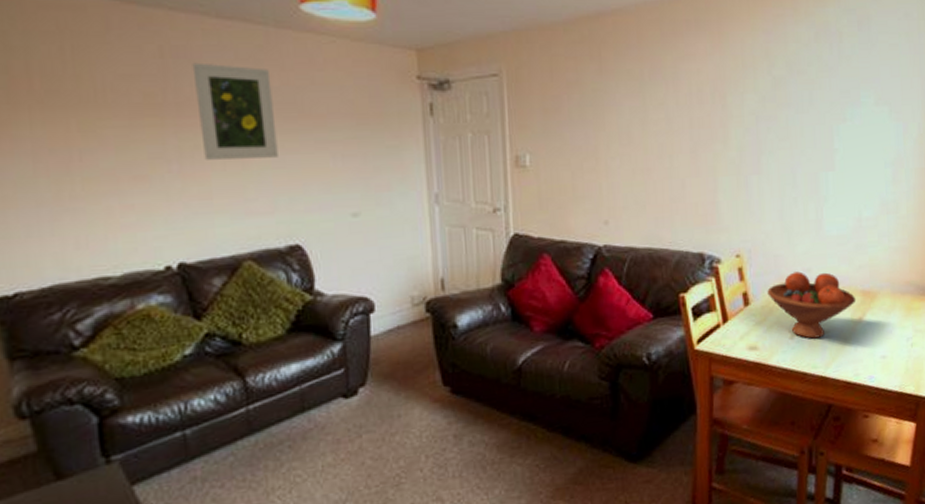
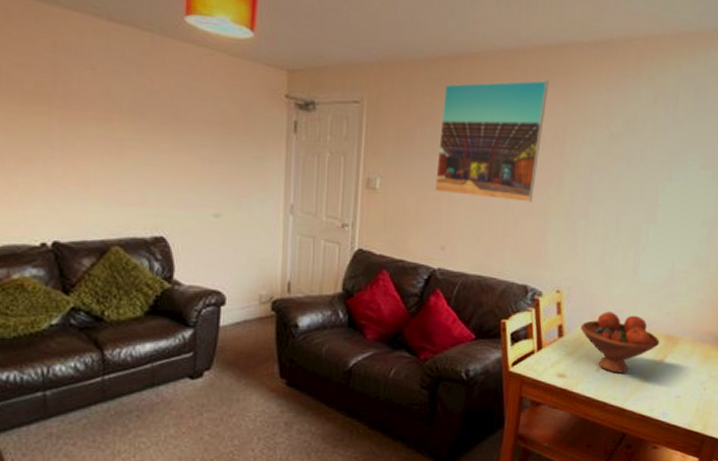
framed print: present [192,62,278,160] -> none [81,59,153,155]
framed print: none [588,30,701,163] -> present [435,80,549,203]

